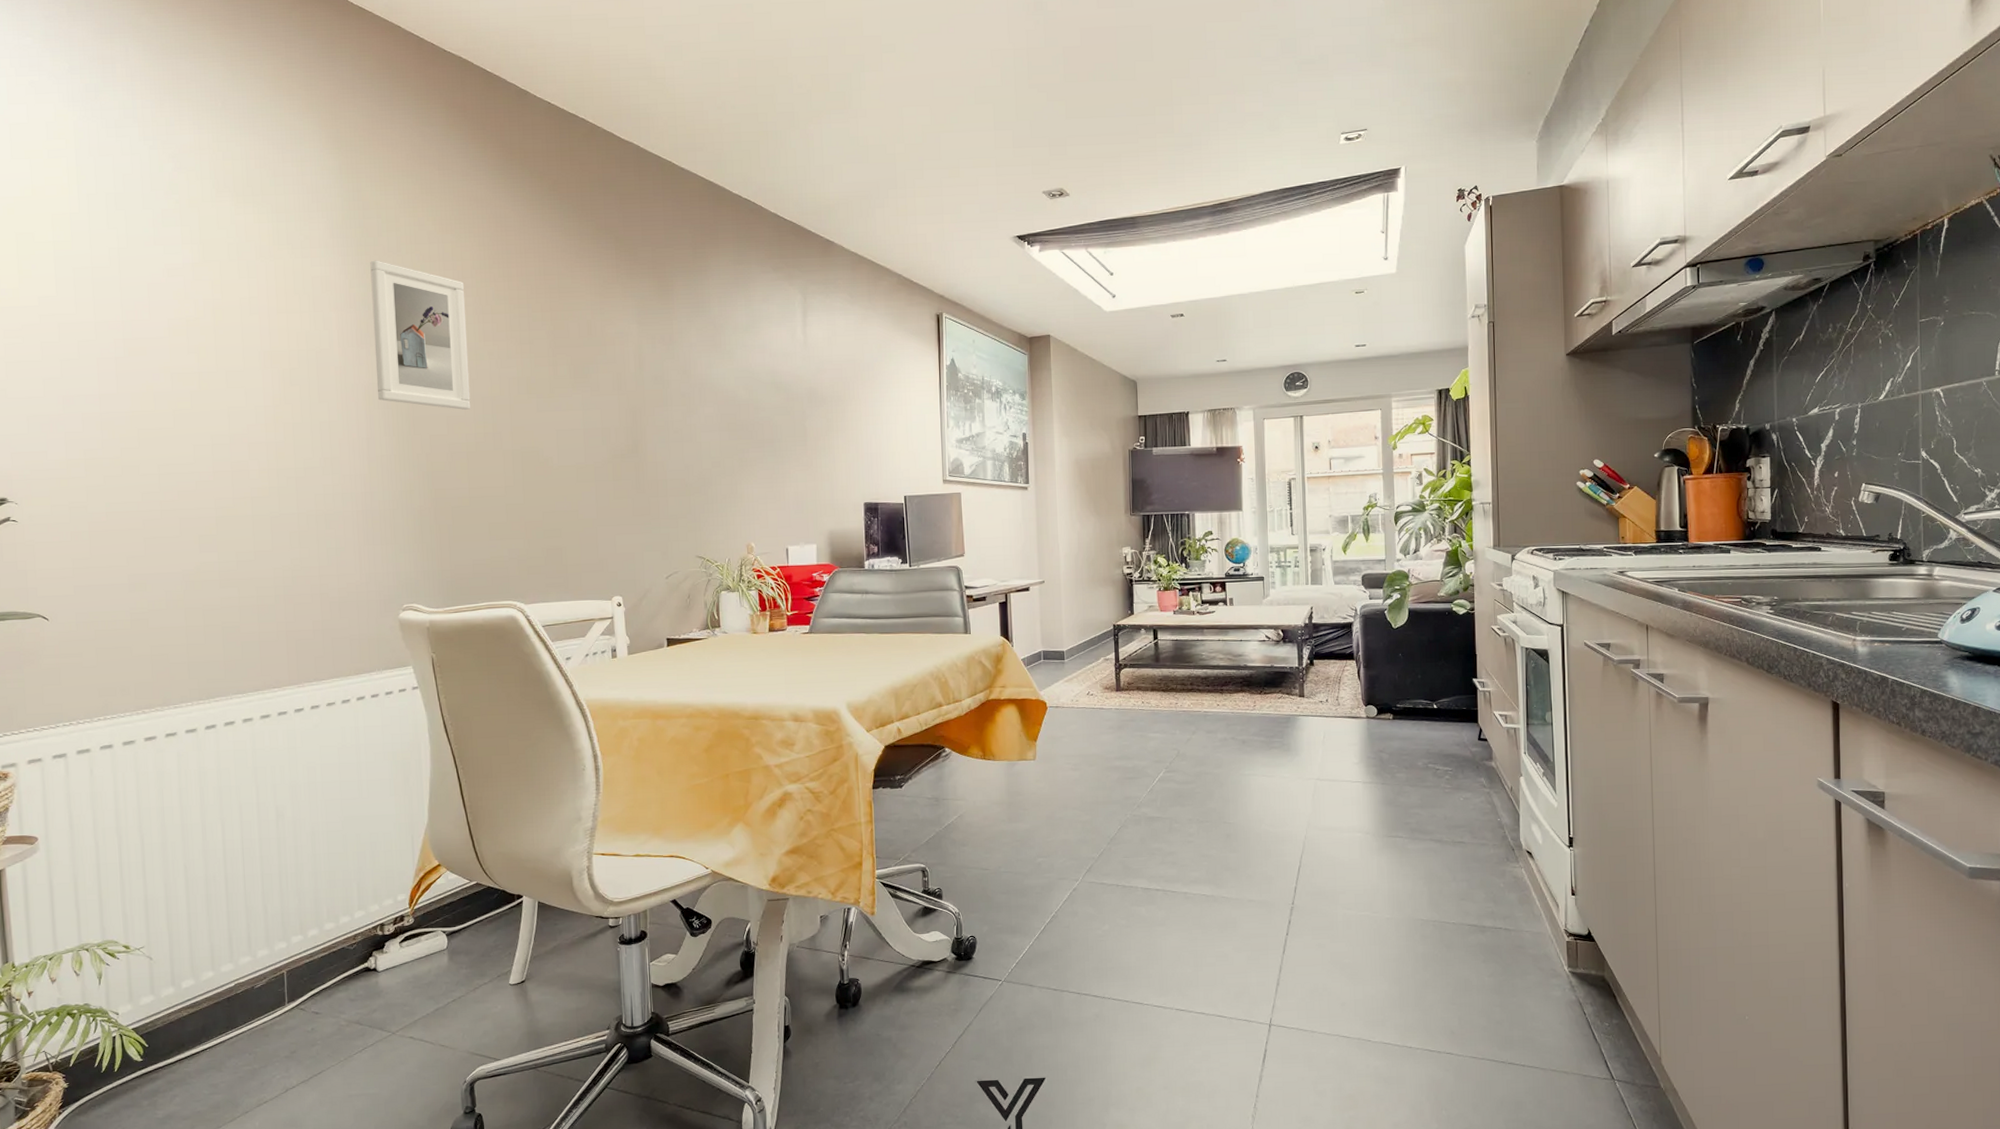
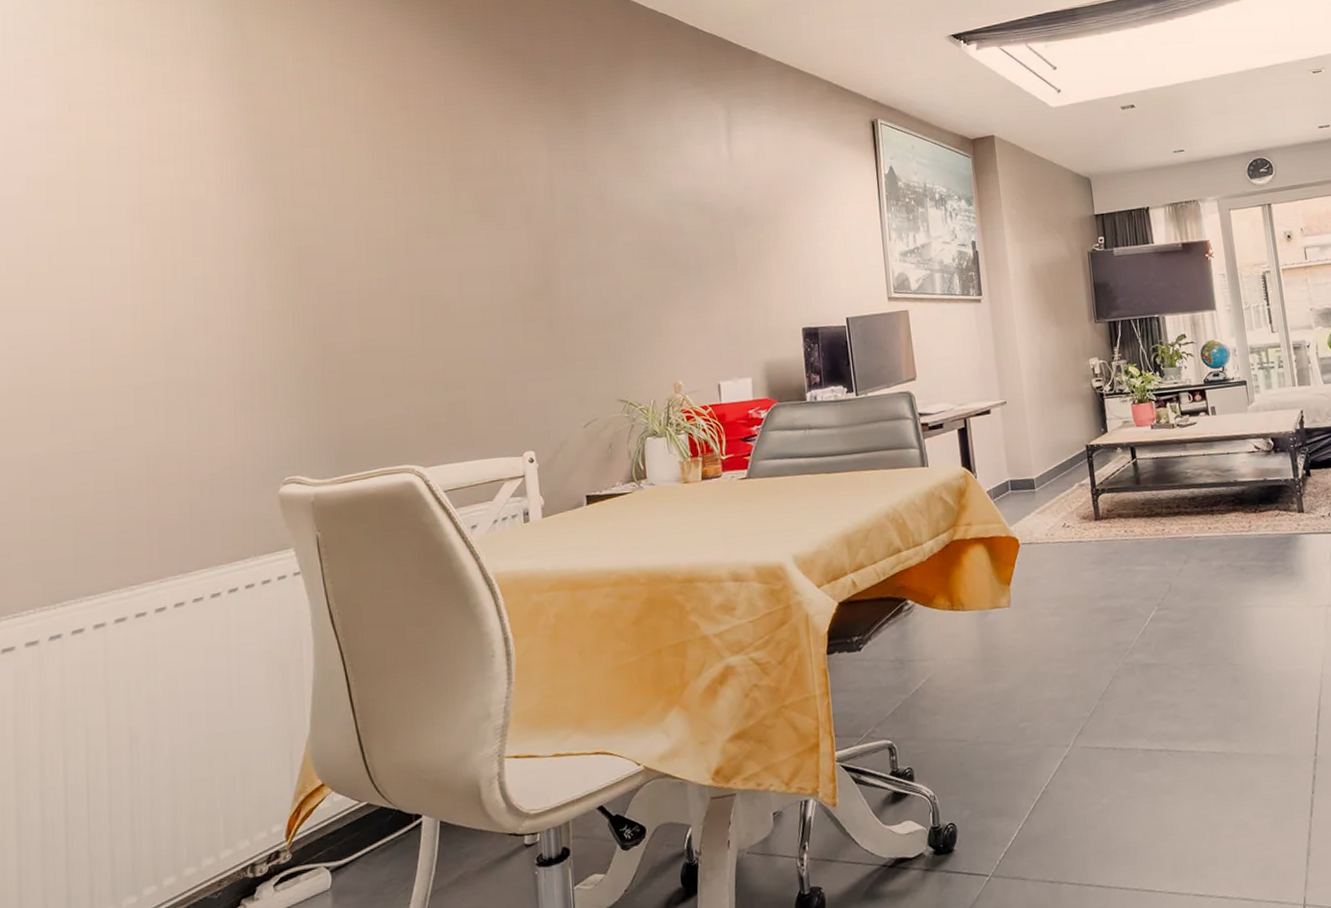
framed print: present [370,260,471,410] -> none [253,99,364,255]

